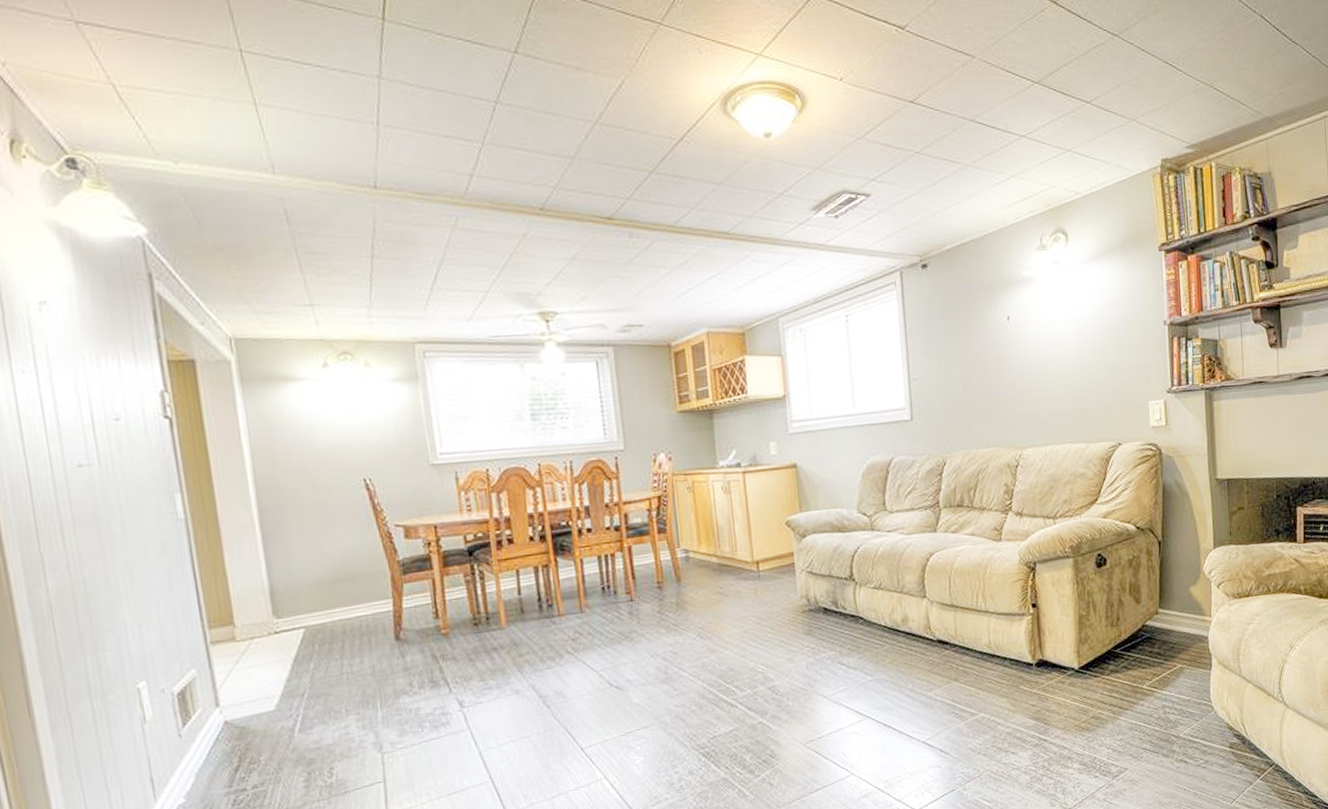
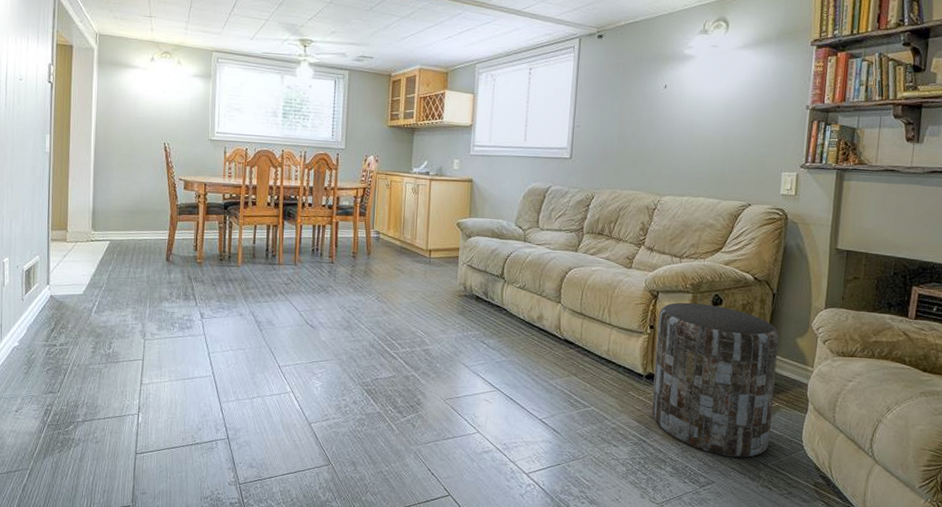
side table: none [1040,566,1178,737] -> present [651,302,779,458]

